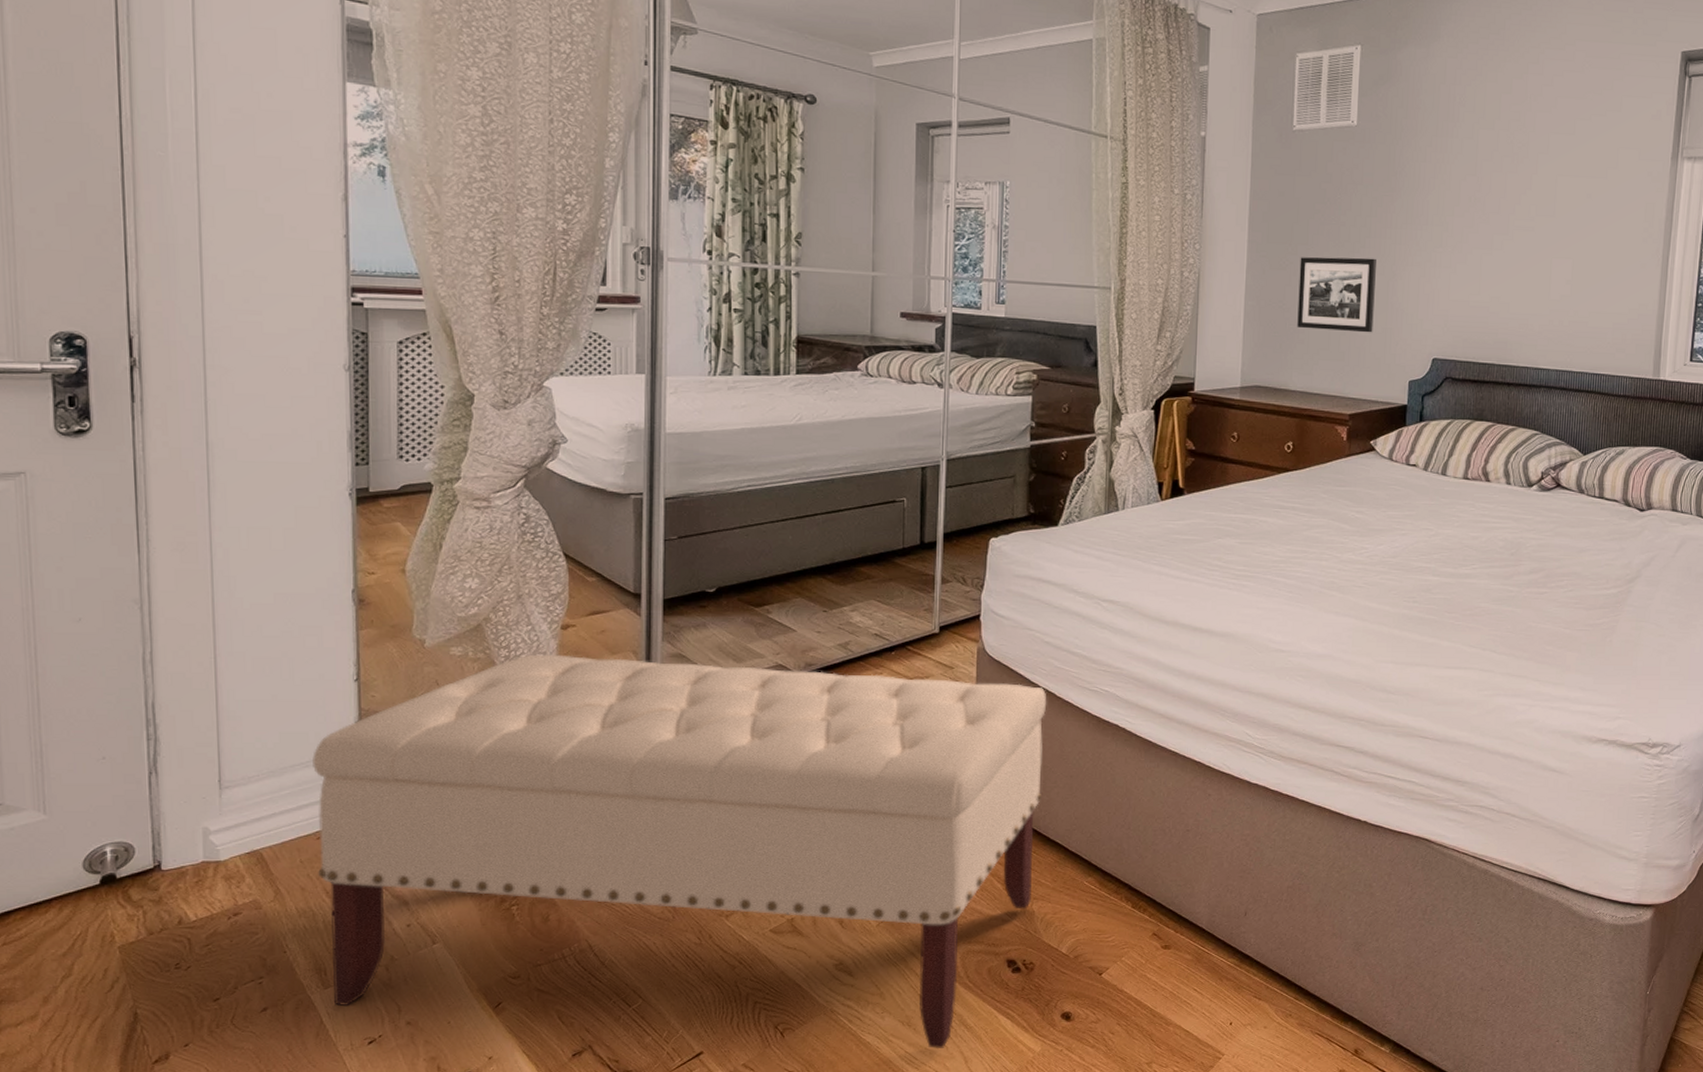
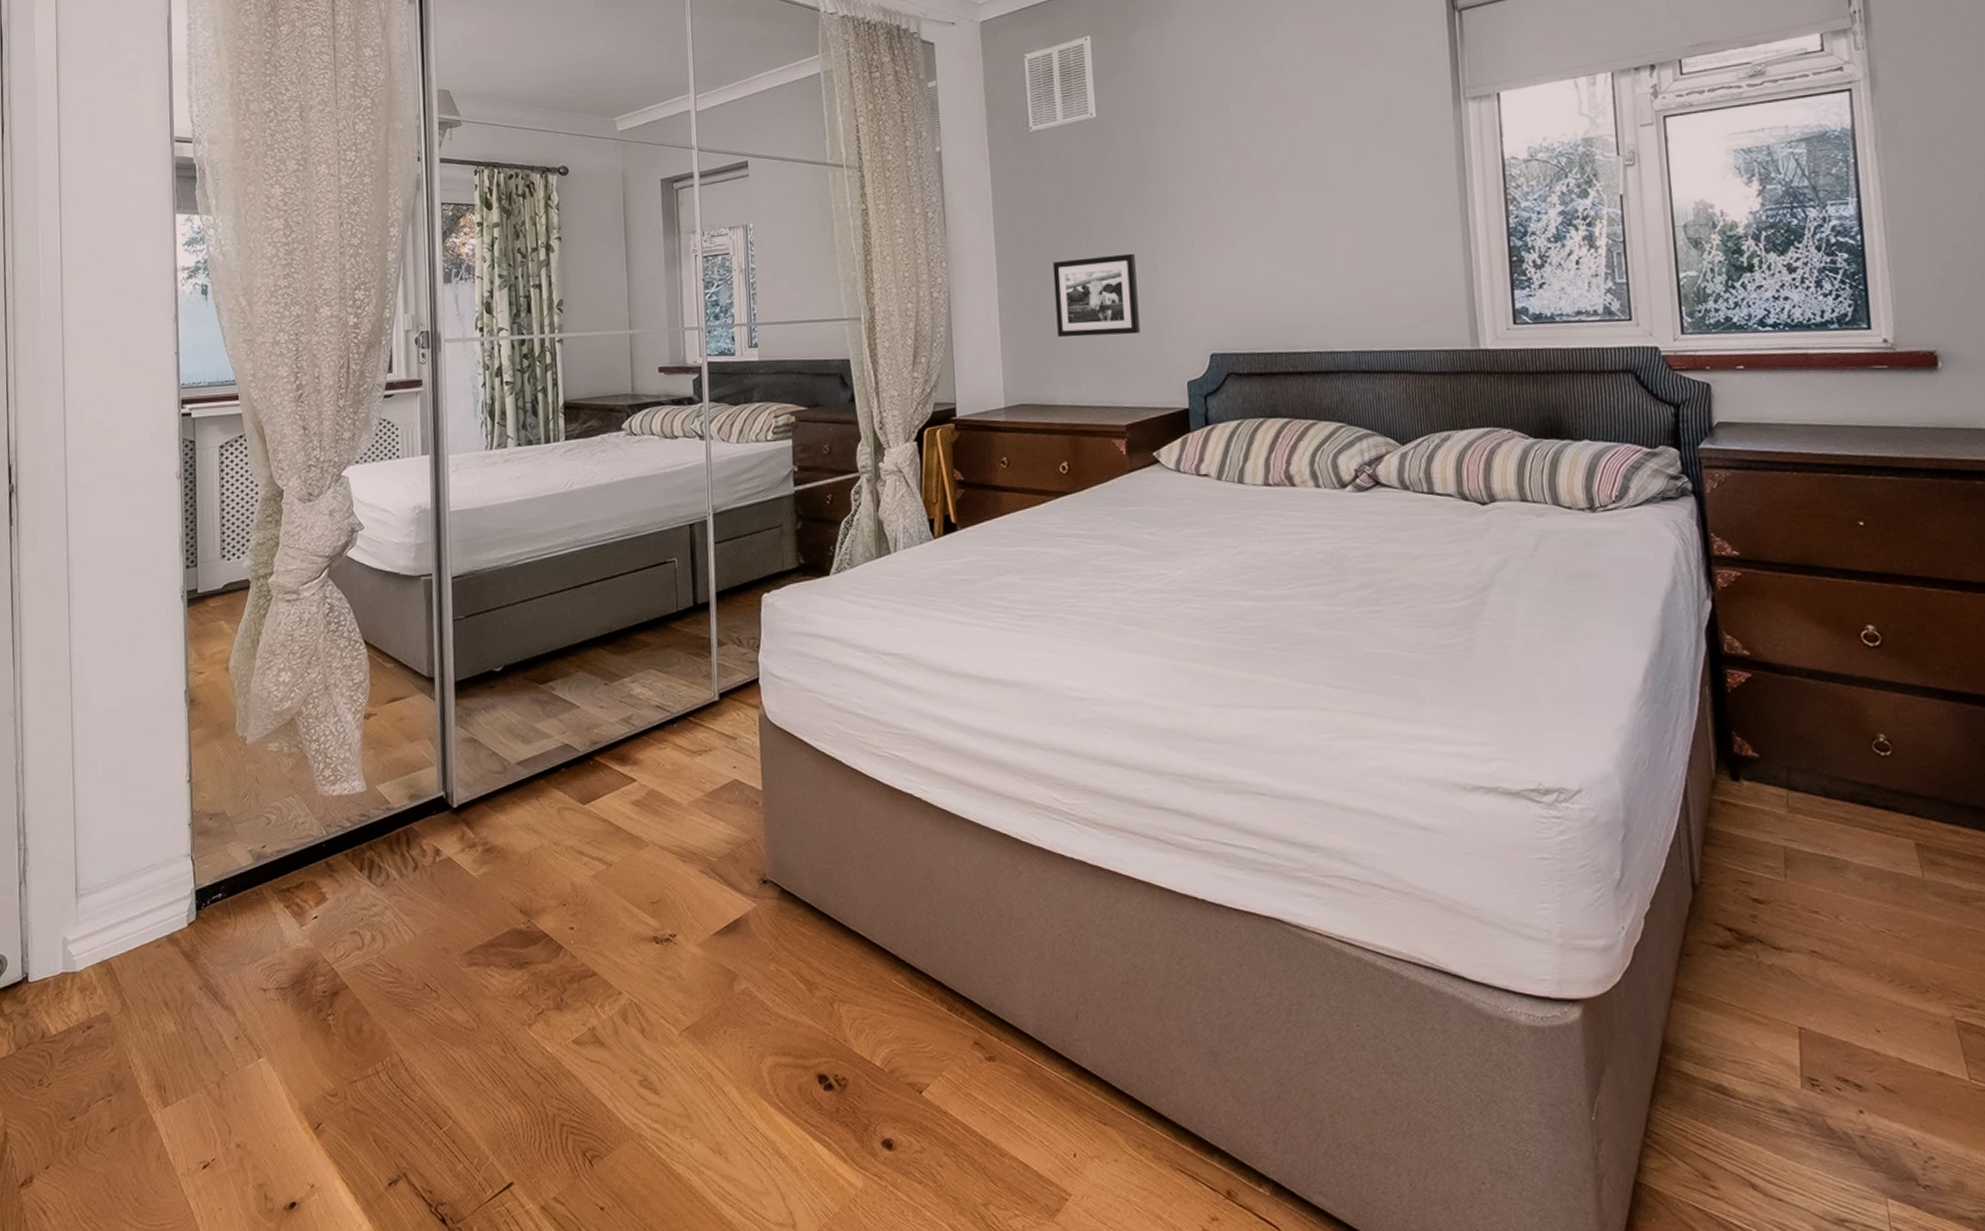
bench: present [312,654,1047,1049] -> none [153,745,839,1183]

